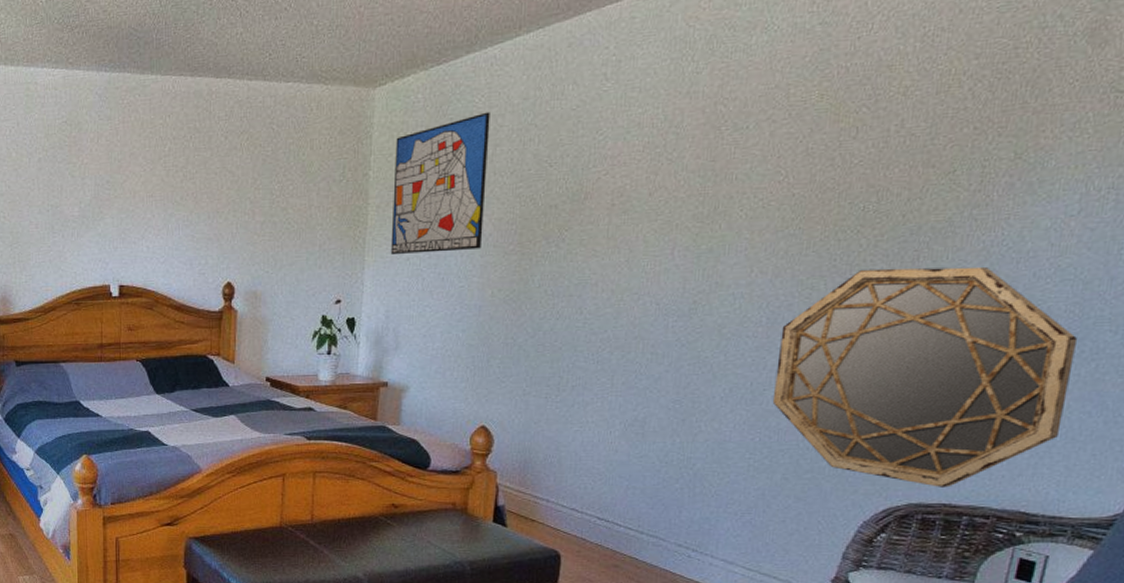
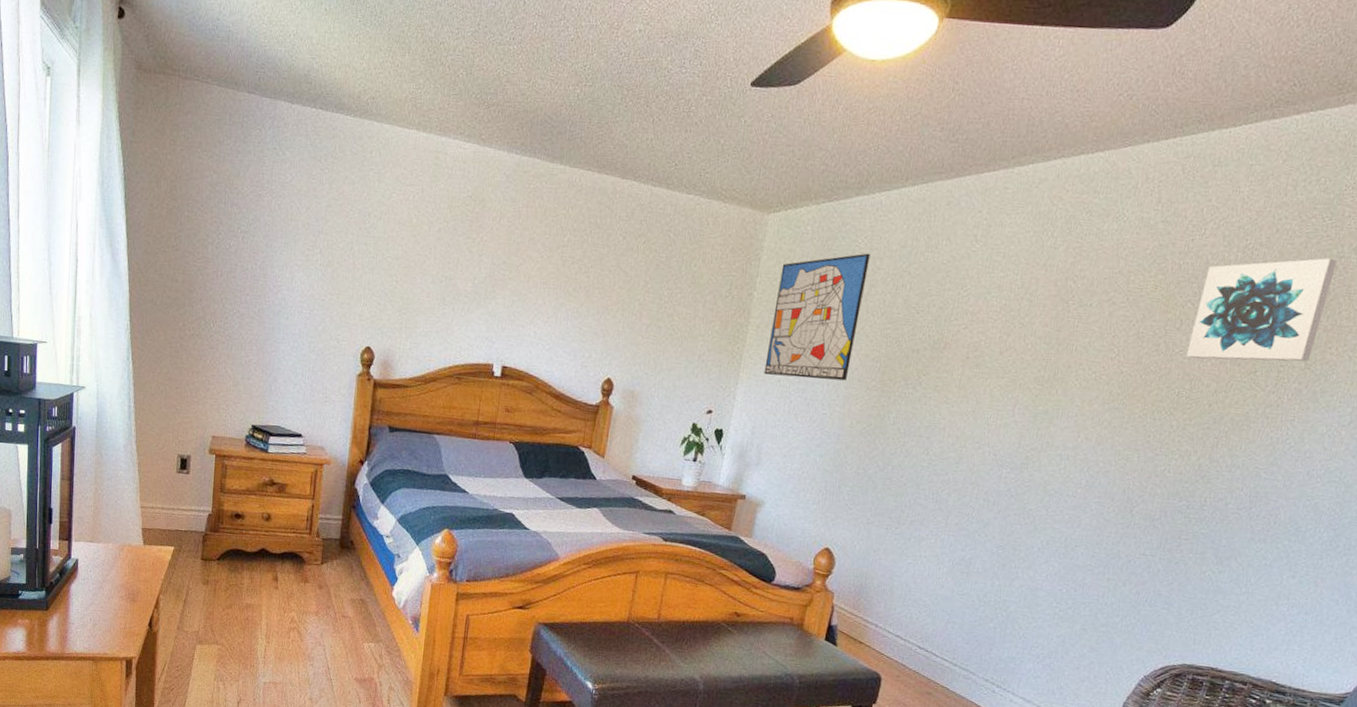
home mirror: present [772,266,1078,487] -> none [1081,448,1336,653]
wall art: none [867,31,1040,168] -> present [1185,258,1338,362]

